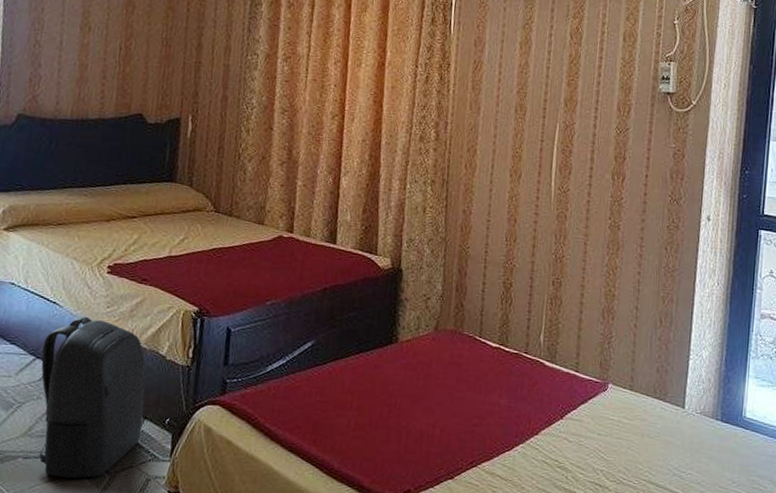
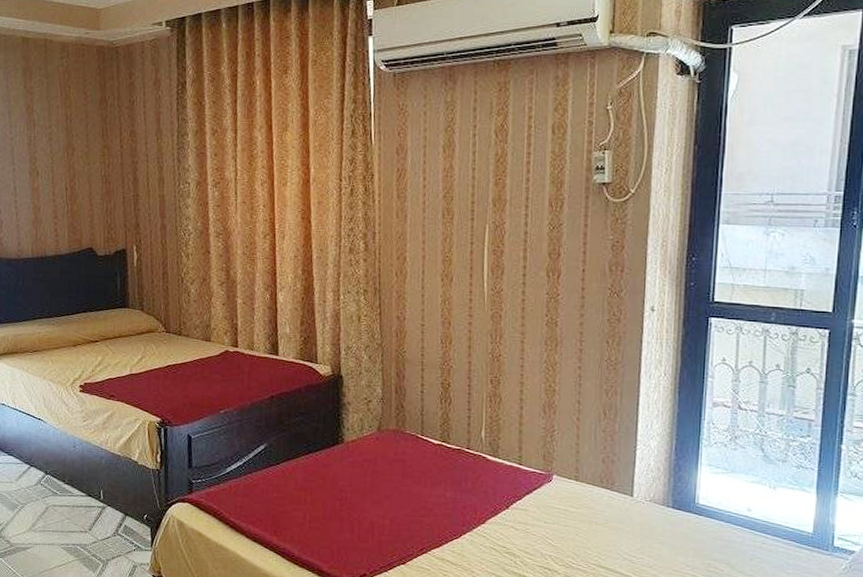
backpack: present [22,316,146,479] -> none [30,429,125,566]

